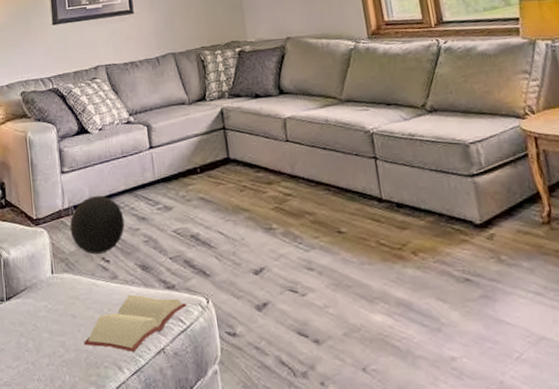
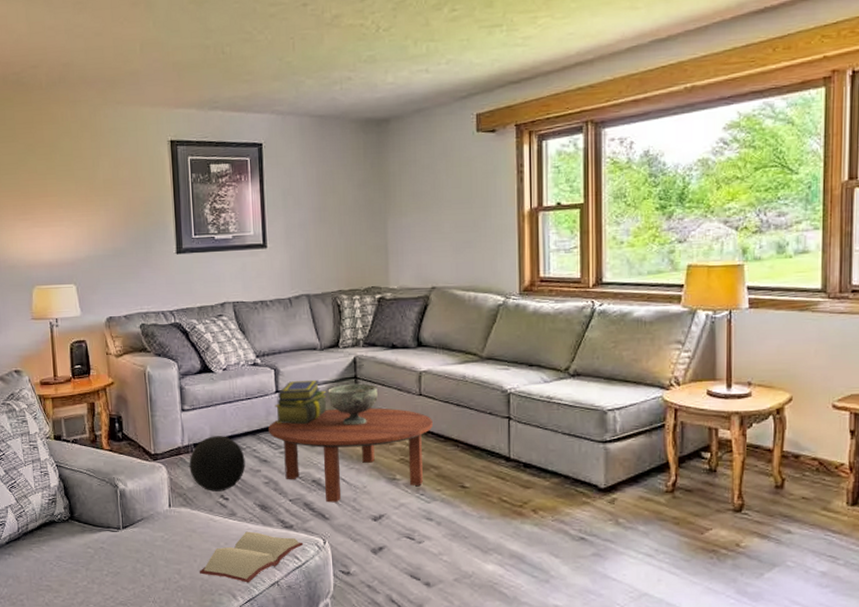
coffee table: none [145,156,303,259] -> present [268,408,433,503]
stack of books: none [149,133,199,180] -> present [275,379,327,425]
decorative bowl: none [199,133,247,177] -> present [328,383,378,425]

